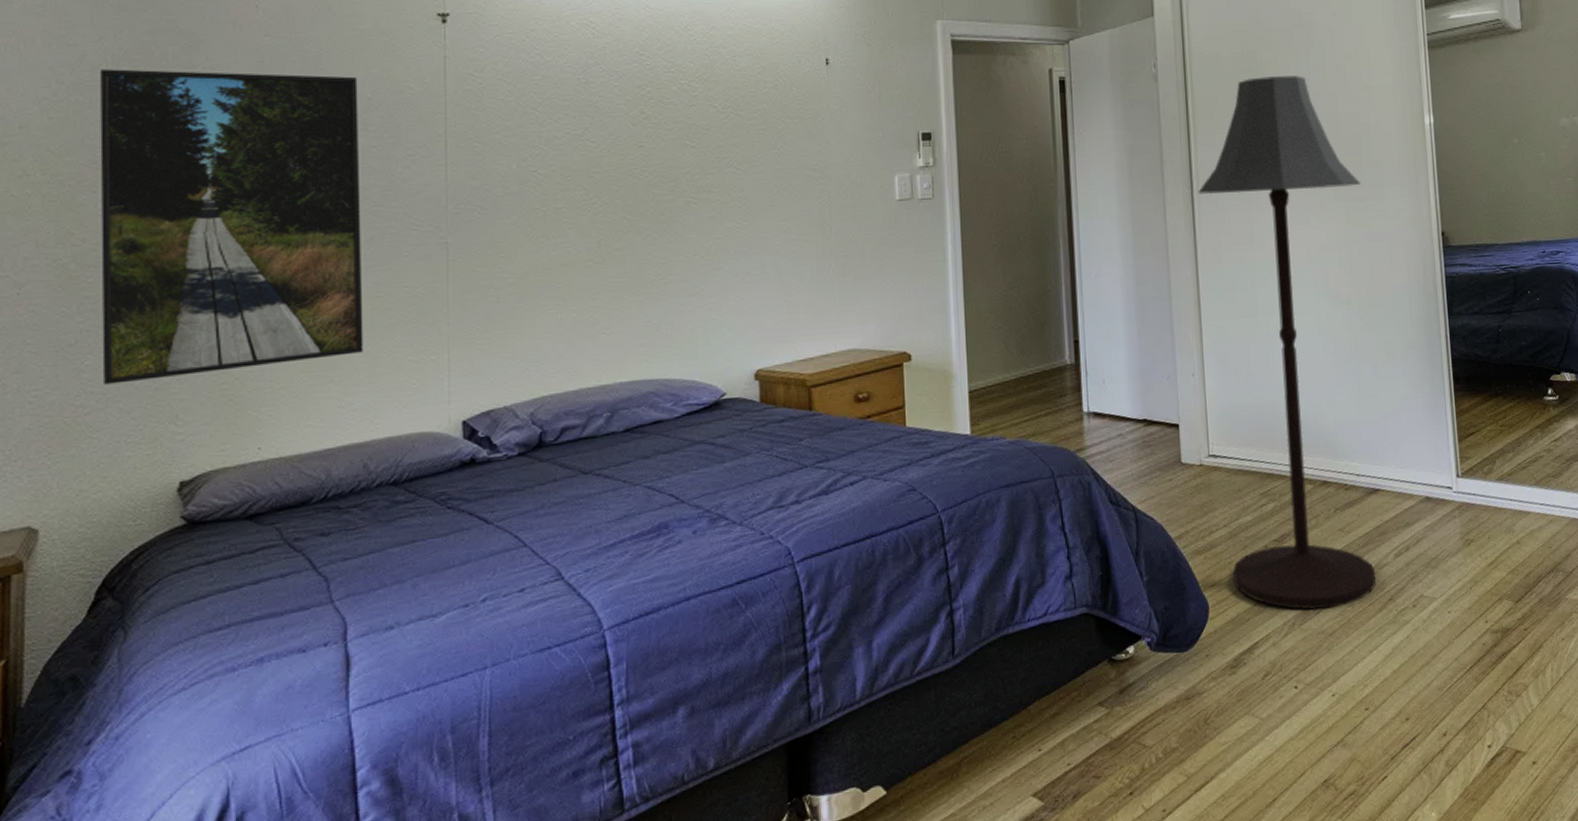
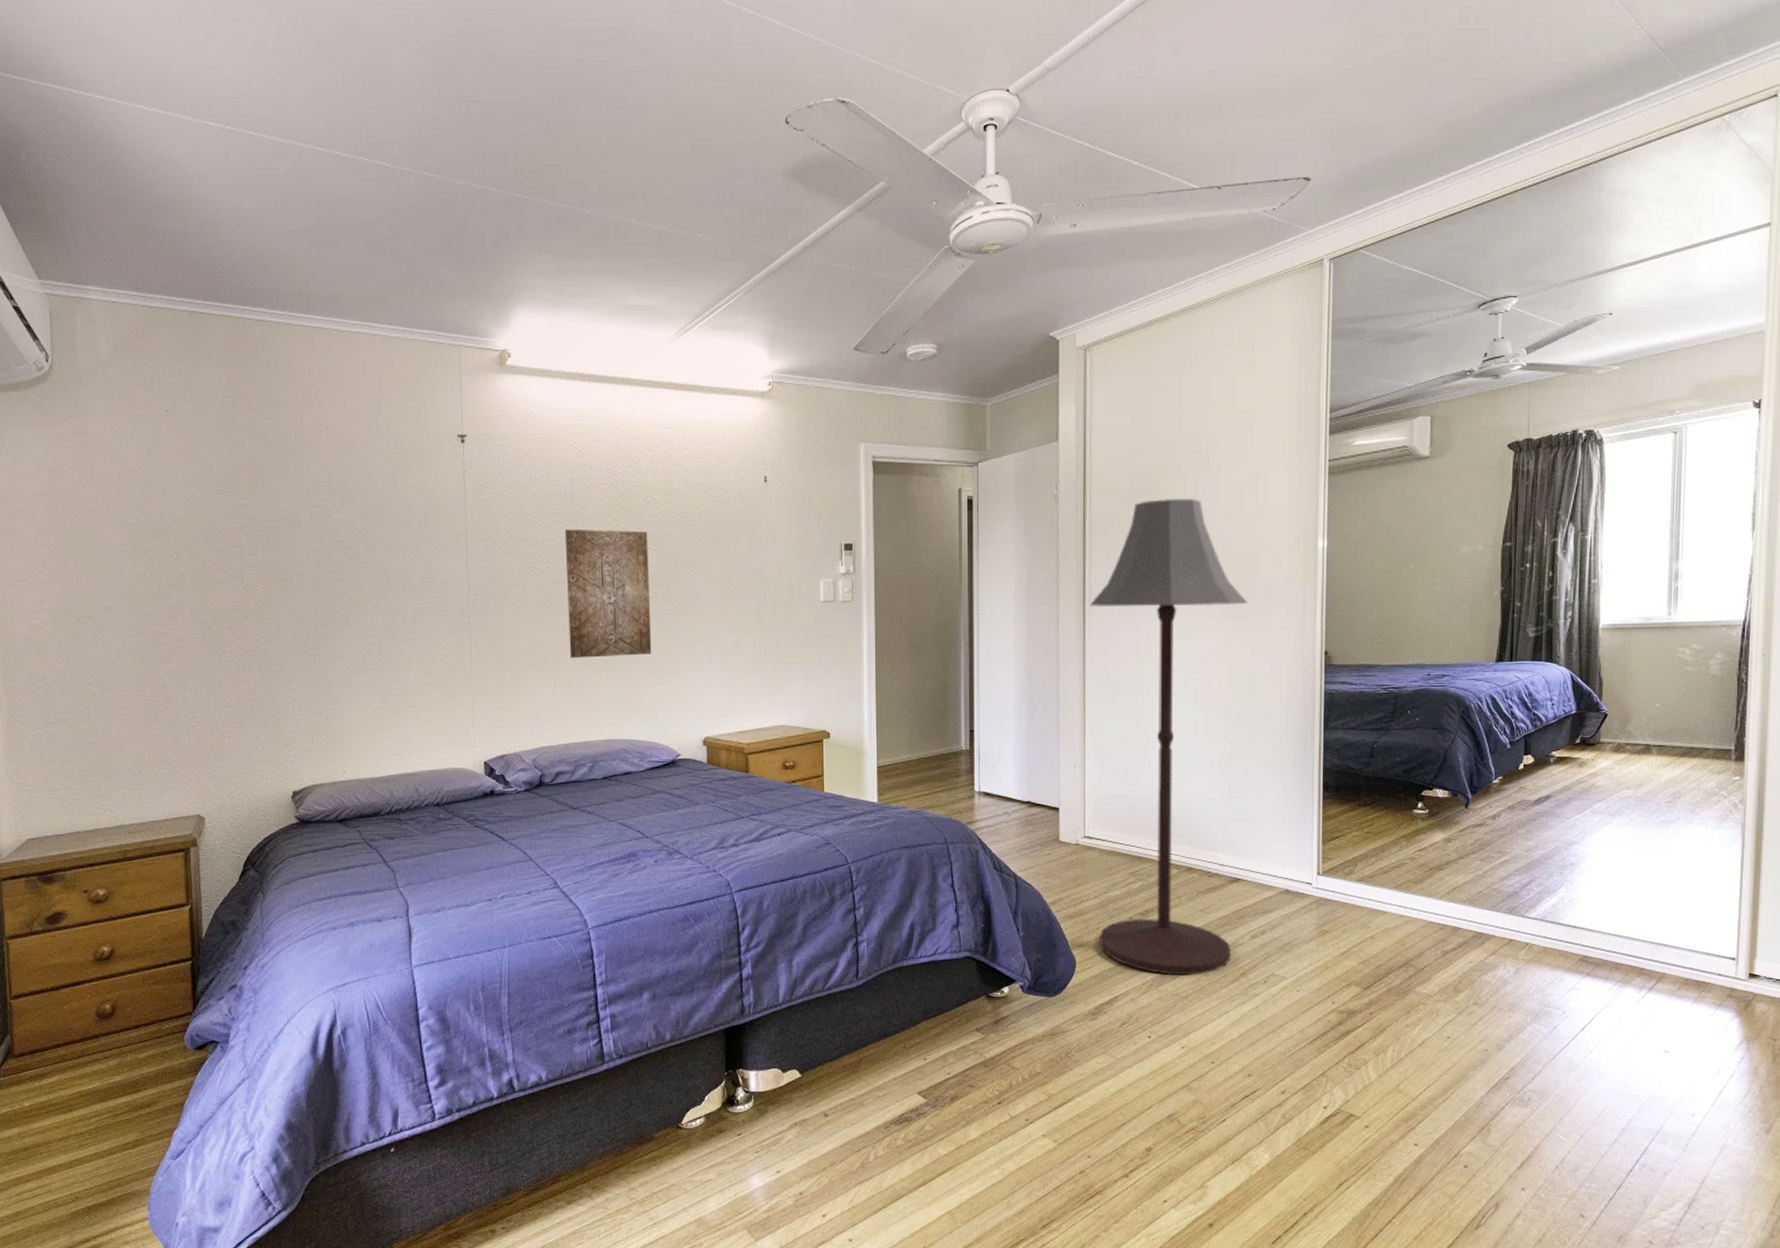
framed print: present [99,69,364,385] -> none [222,477,413,717]
wall art: none [577,124,689,282] -> present [564,529,652,658]

